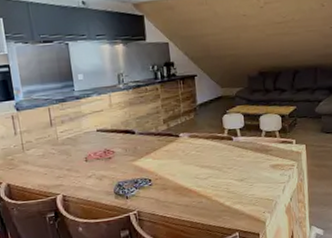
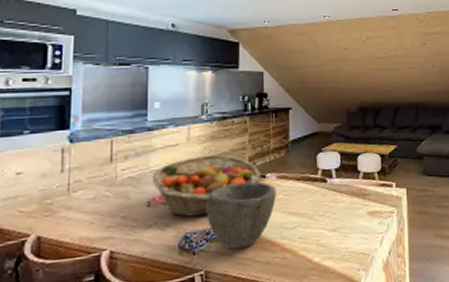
fruit basket: none [85,117,175,170] -> present [152,154,261,218]
bowl: none [132,140,190,195] -> present [206,181,277,249]

